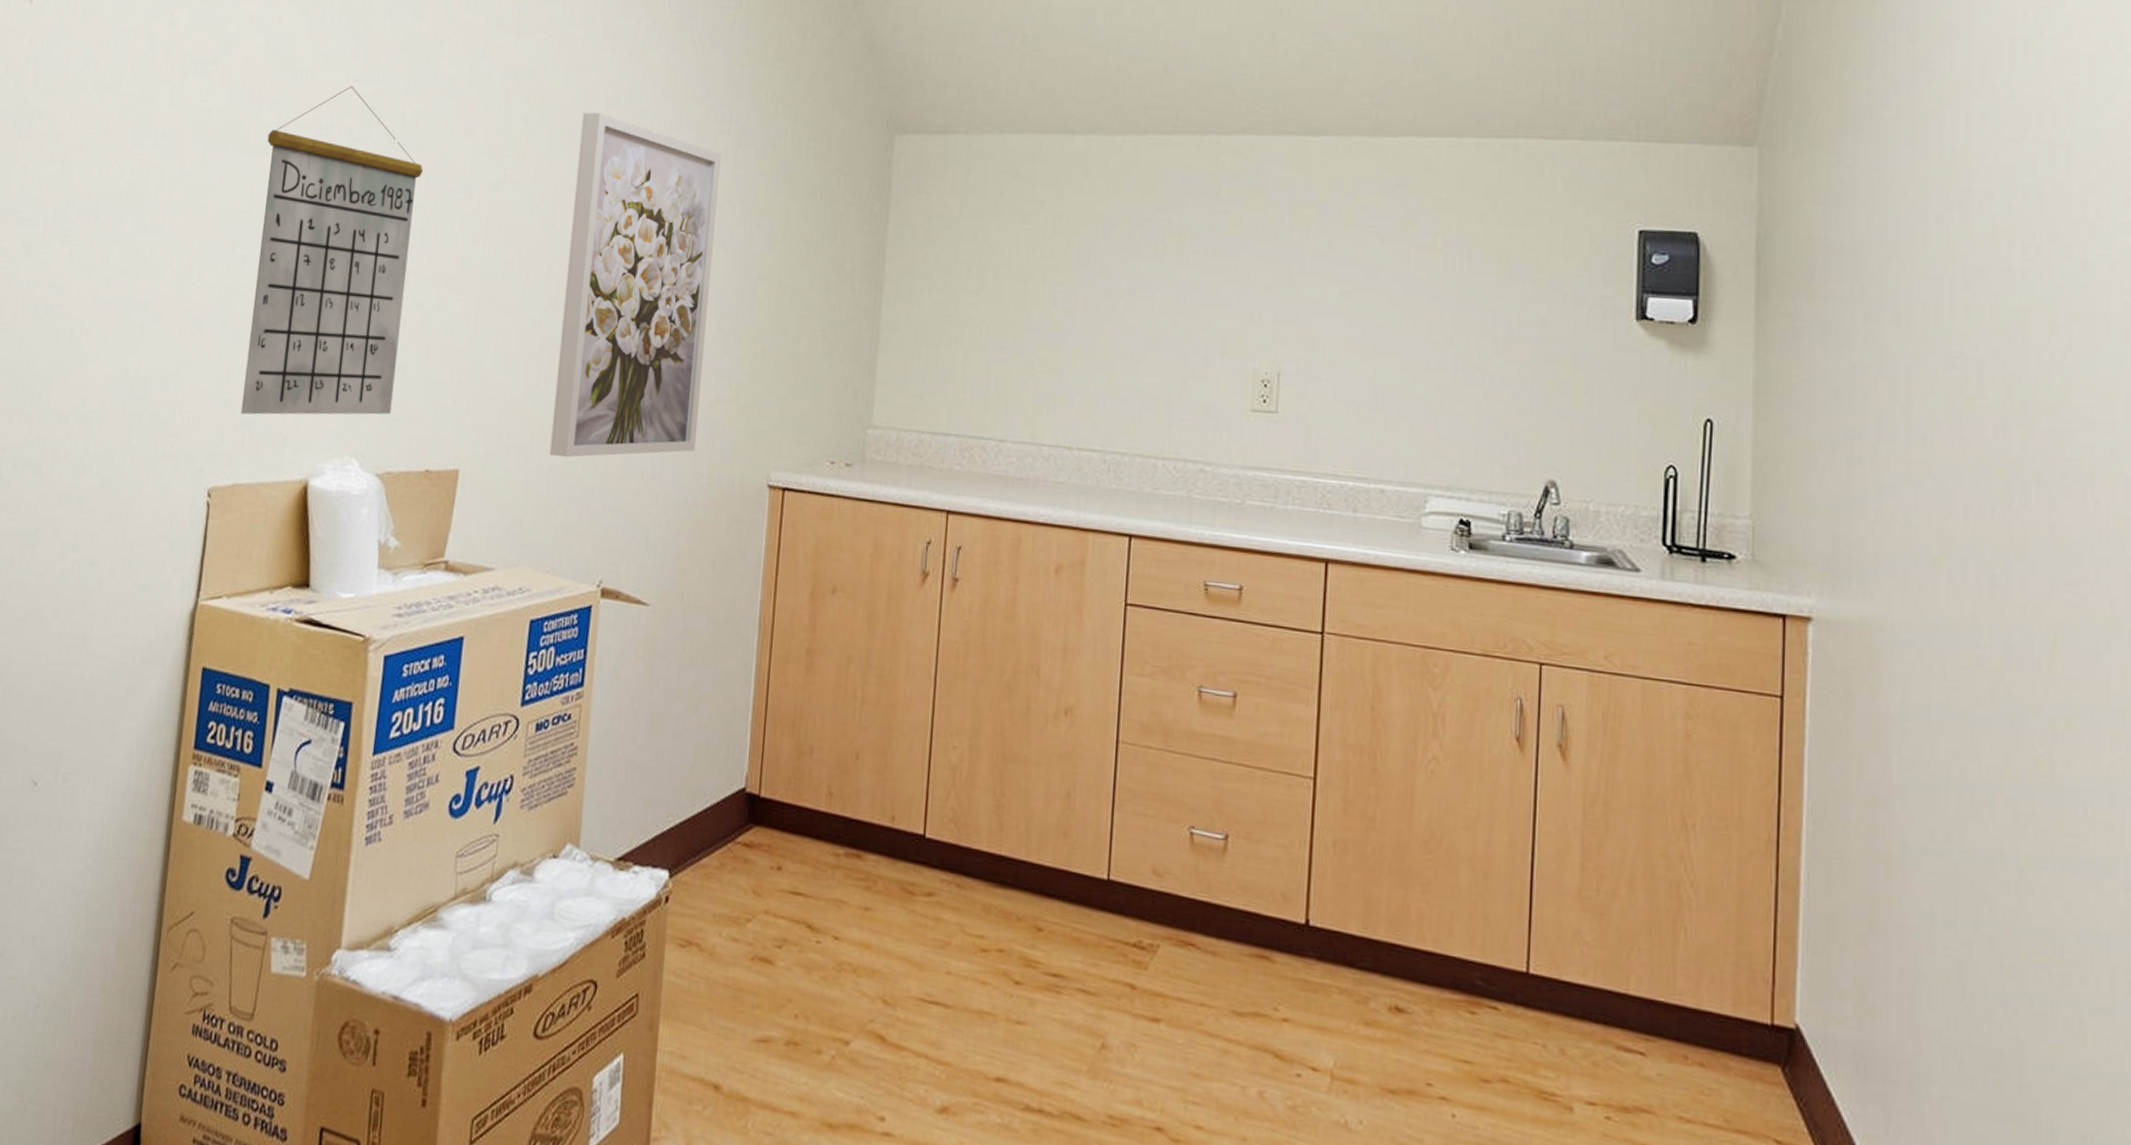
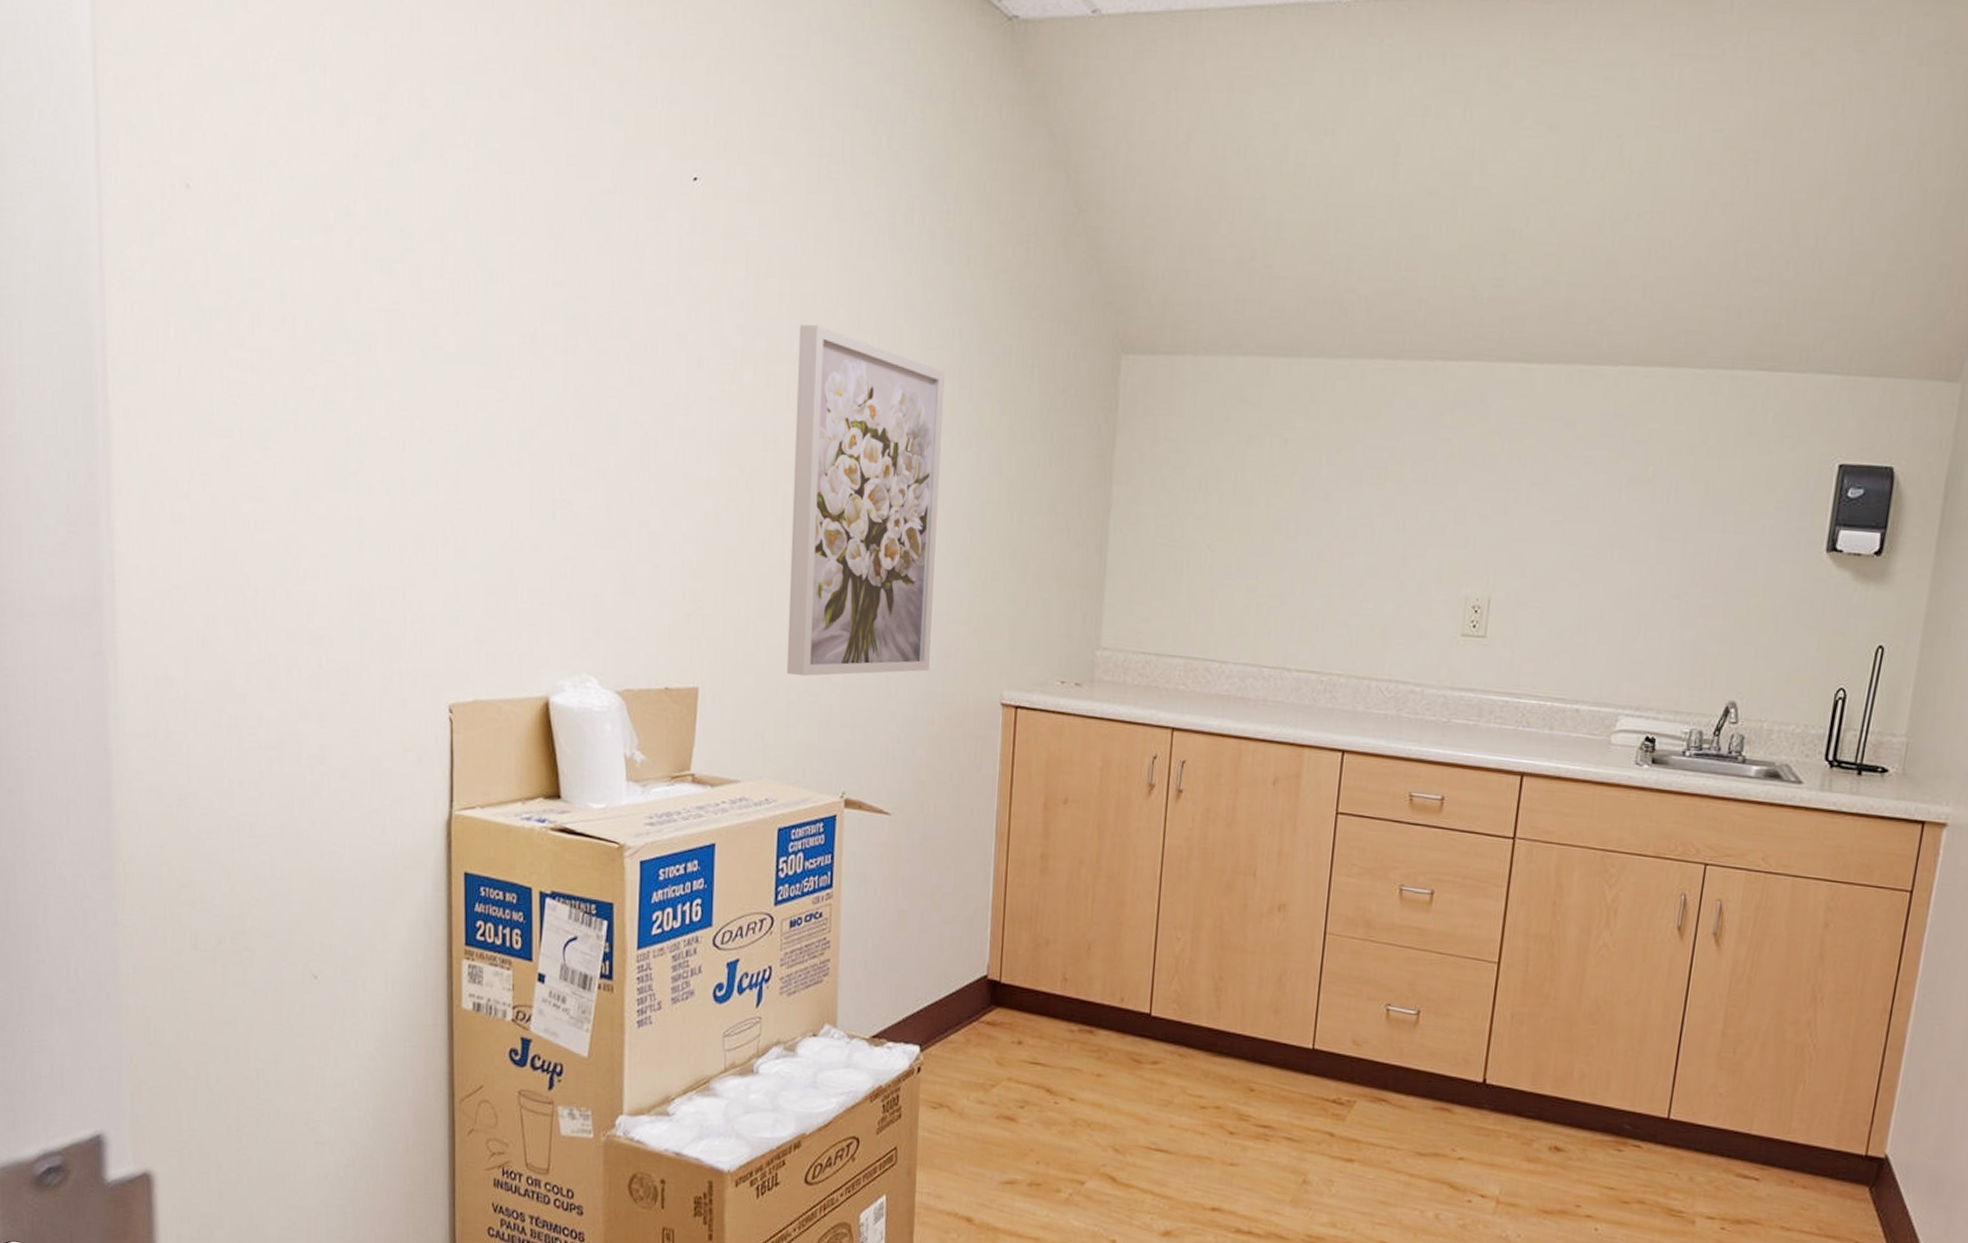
calendar: present [240,85,424,415] -> none [468,290,637,634]

